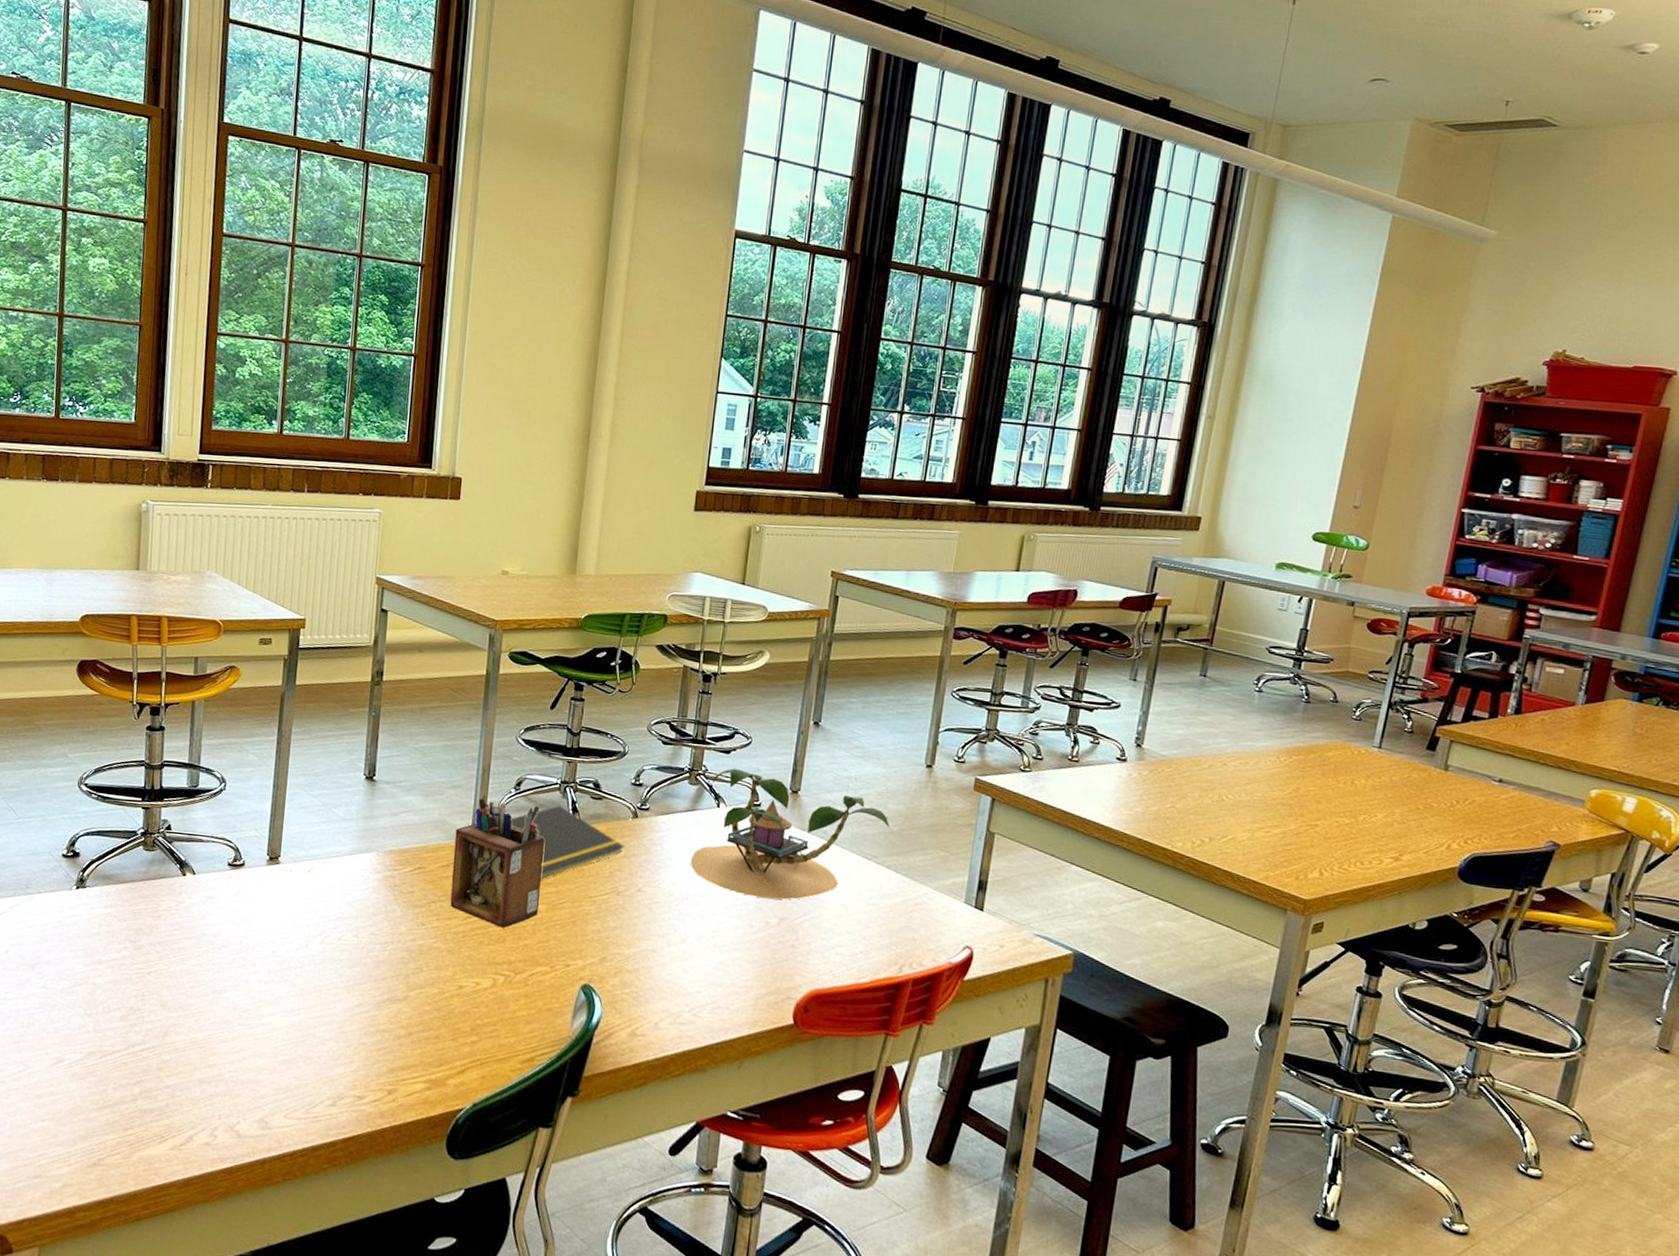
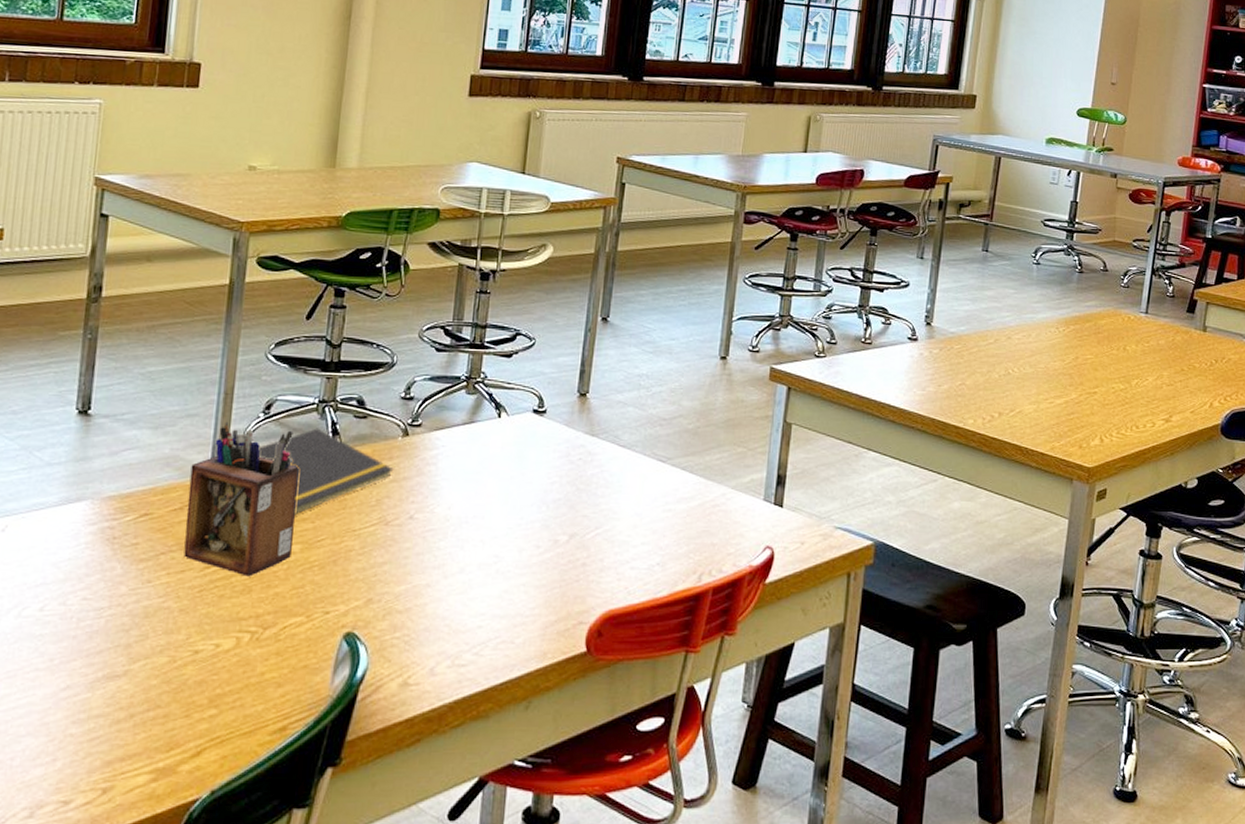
plant: present [690,768,890,900] -> none [469,373,685,514]

